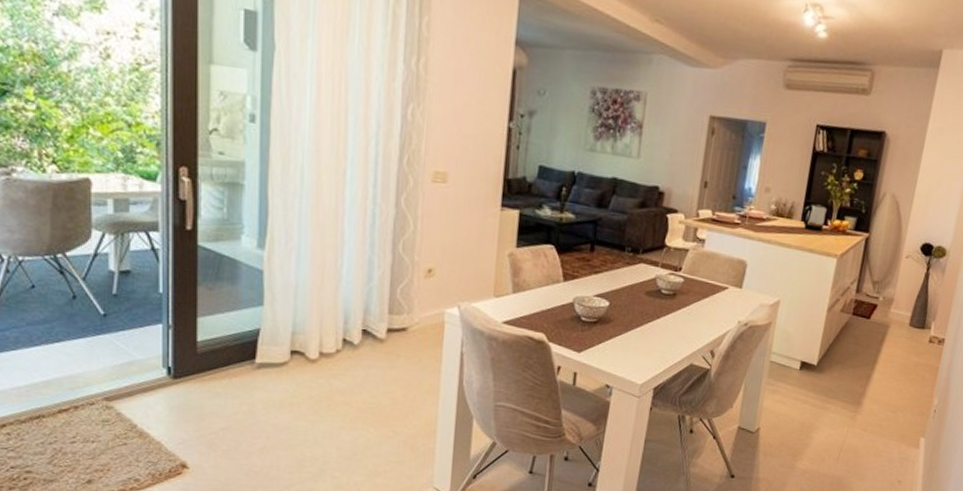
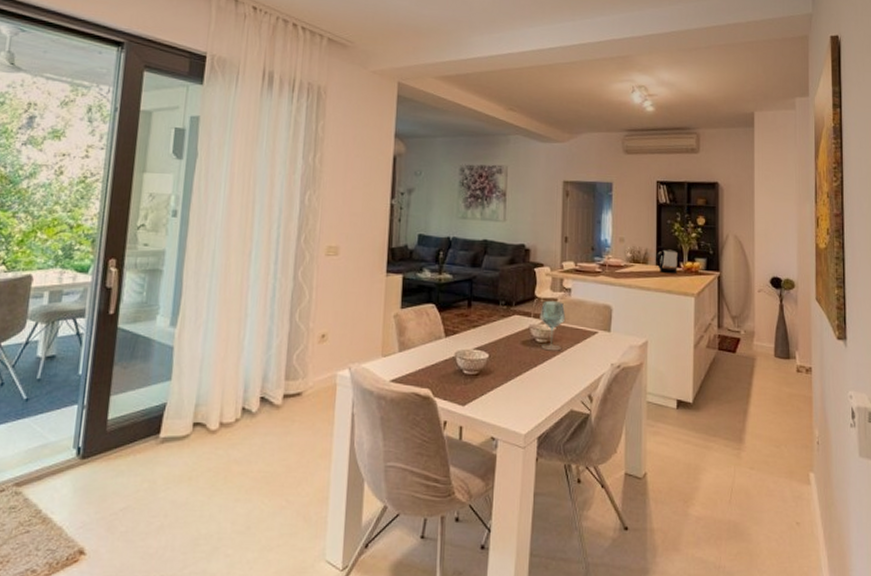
wine glass: none [666,250,697,305] -> present [539,300,566,351]

